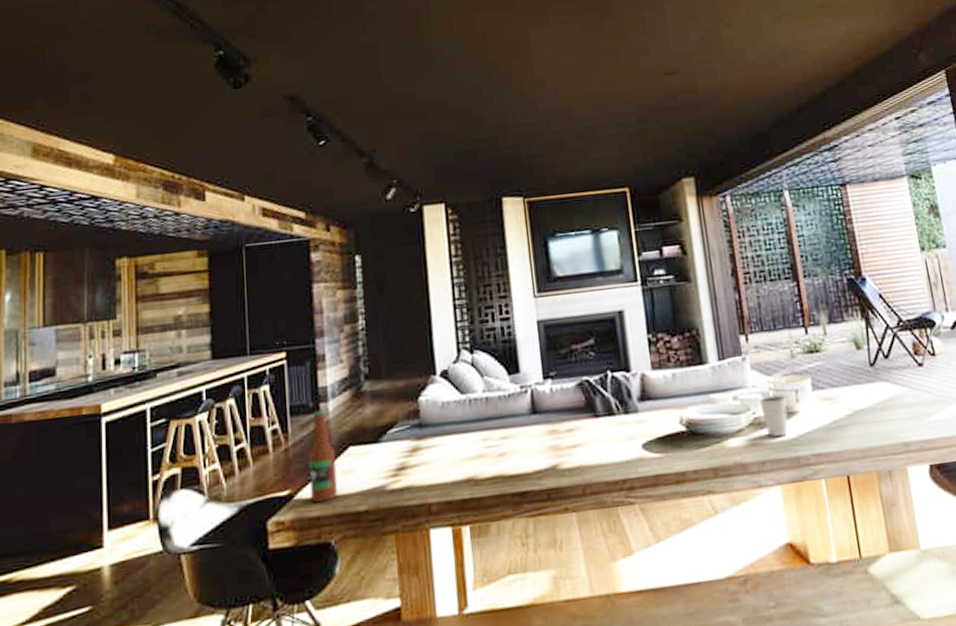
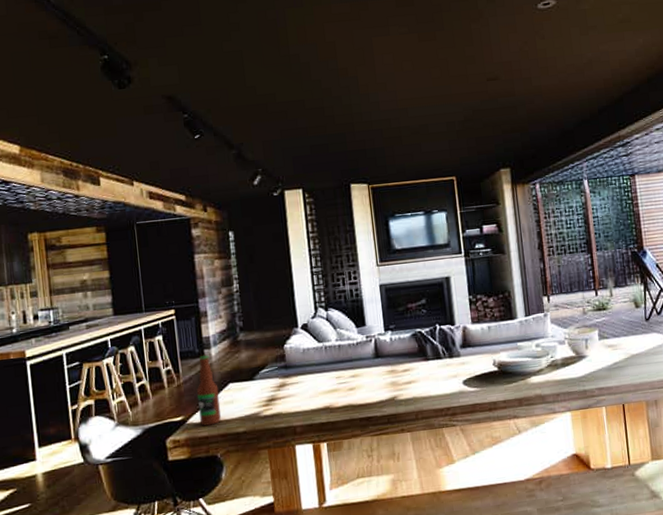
dixie cup: present [759,395,788,437] -> none [556,343,579,375]

